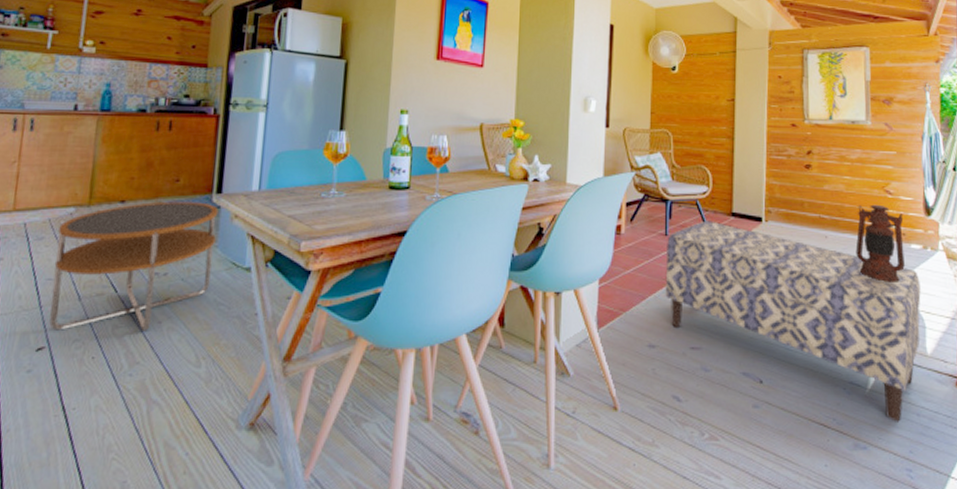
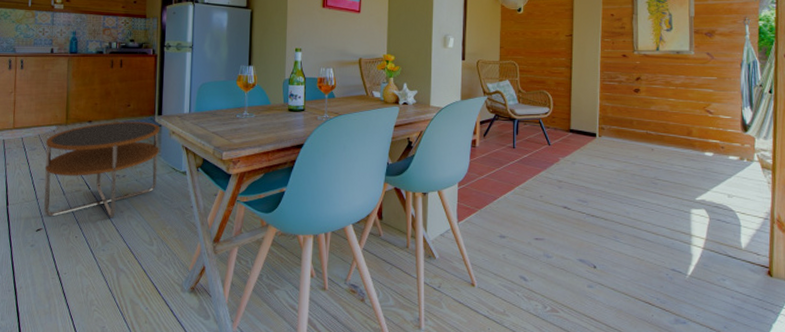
bench: present [665,220,921,422] -> none [513,136,737,303]
lantern: present [855,204,905,284] -> none [678,122,723,189]

